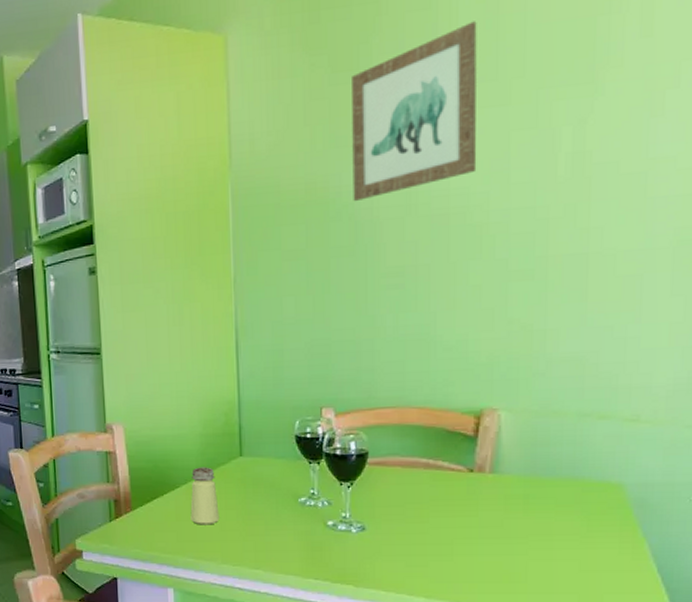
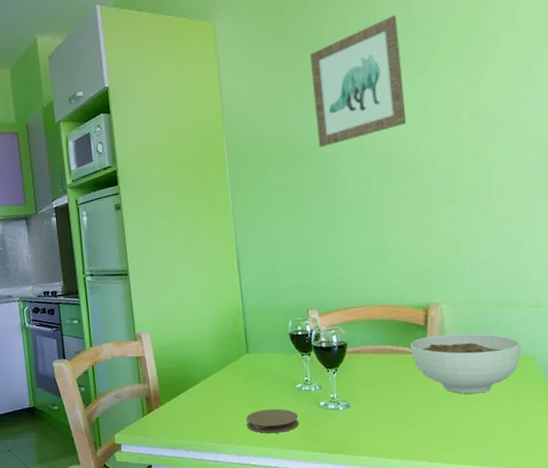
saltshaker: present [190,467,220,525] -> none [209,364,234,414]
coaster: none [234,524,299,554] -> present [246,408,299,434]
bowl: none [453,448,604,526] -> present [411,333,521,394]

